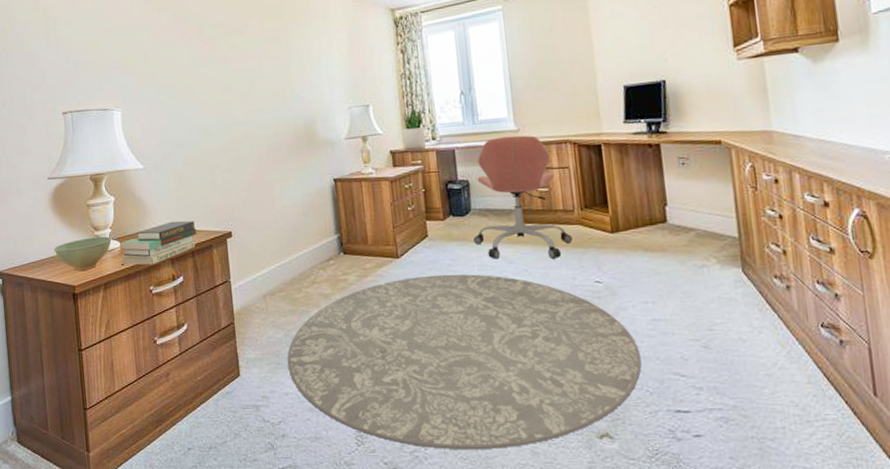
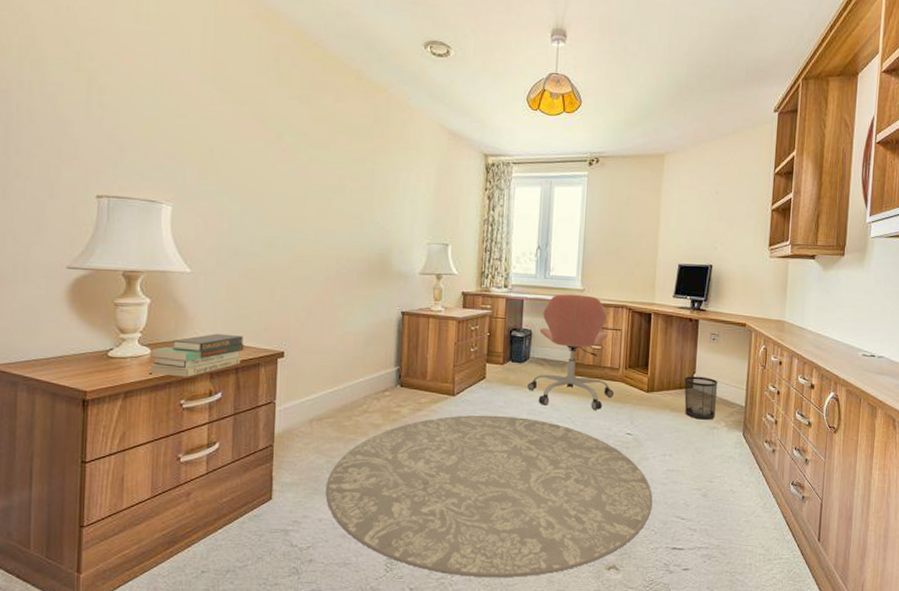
bowl: present [54,236,112,272] -> none [64,339,141,376]
planter: present [402,107,426,151] -> none [476,253,500,296]
waste bin: none [655,208,702,258] -> present [684,376,718,420]

